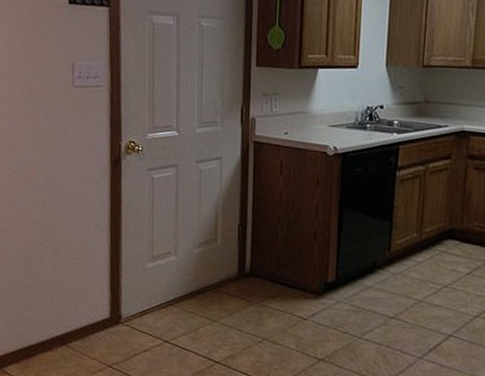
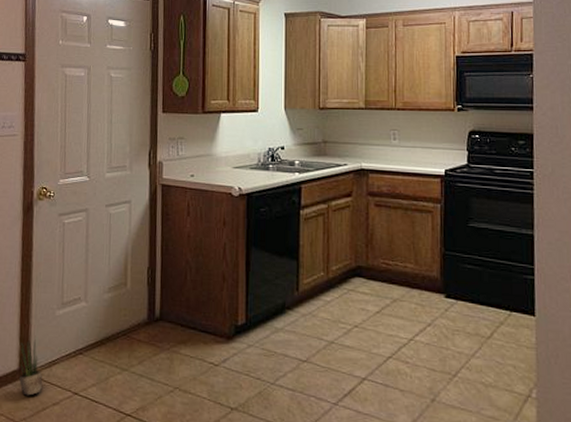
potted plant: none [111,290,134,343] -> present [19,339,43,396]

